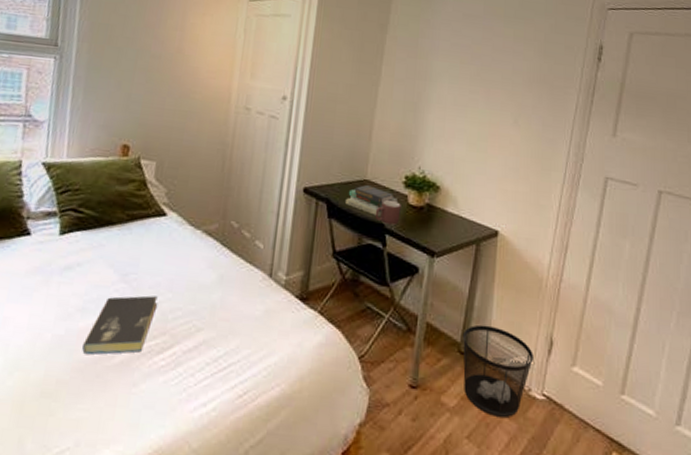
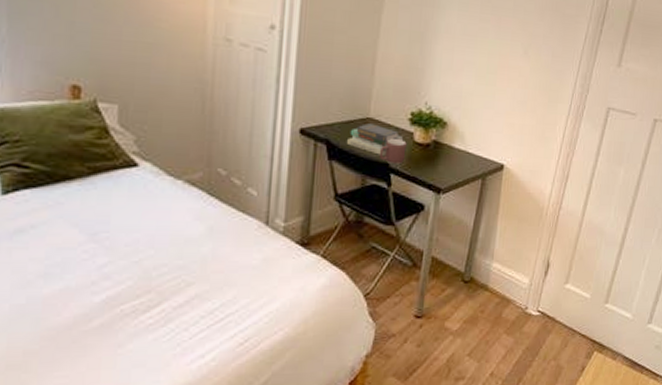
book: present [82,295,158,355] -> none [51,254,138,322]
waste bin: present [462,324,533,417] -> none [466,254,532,334]

